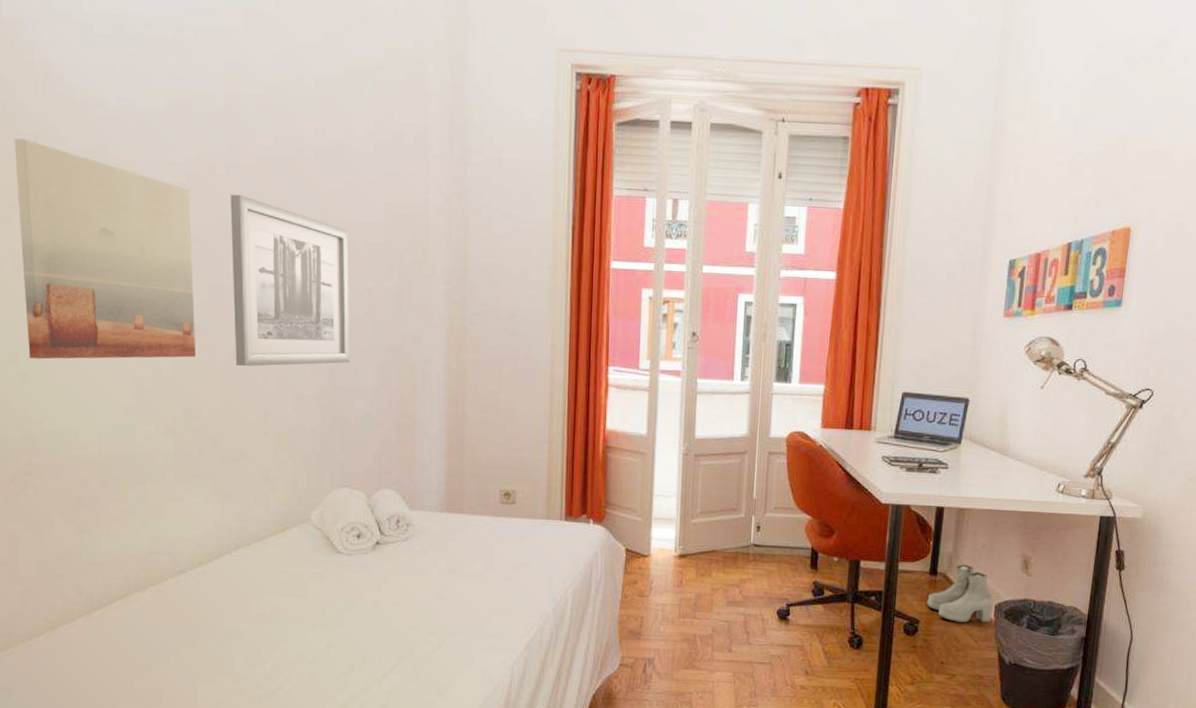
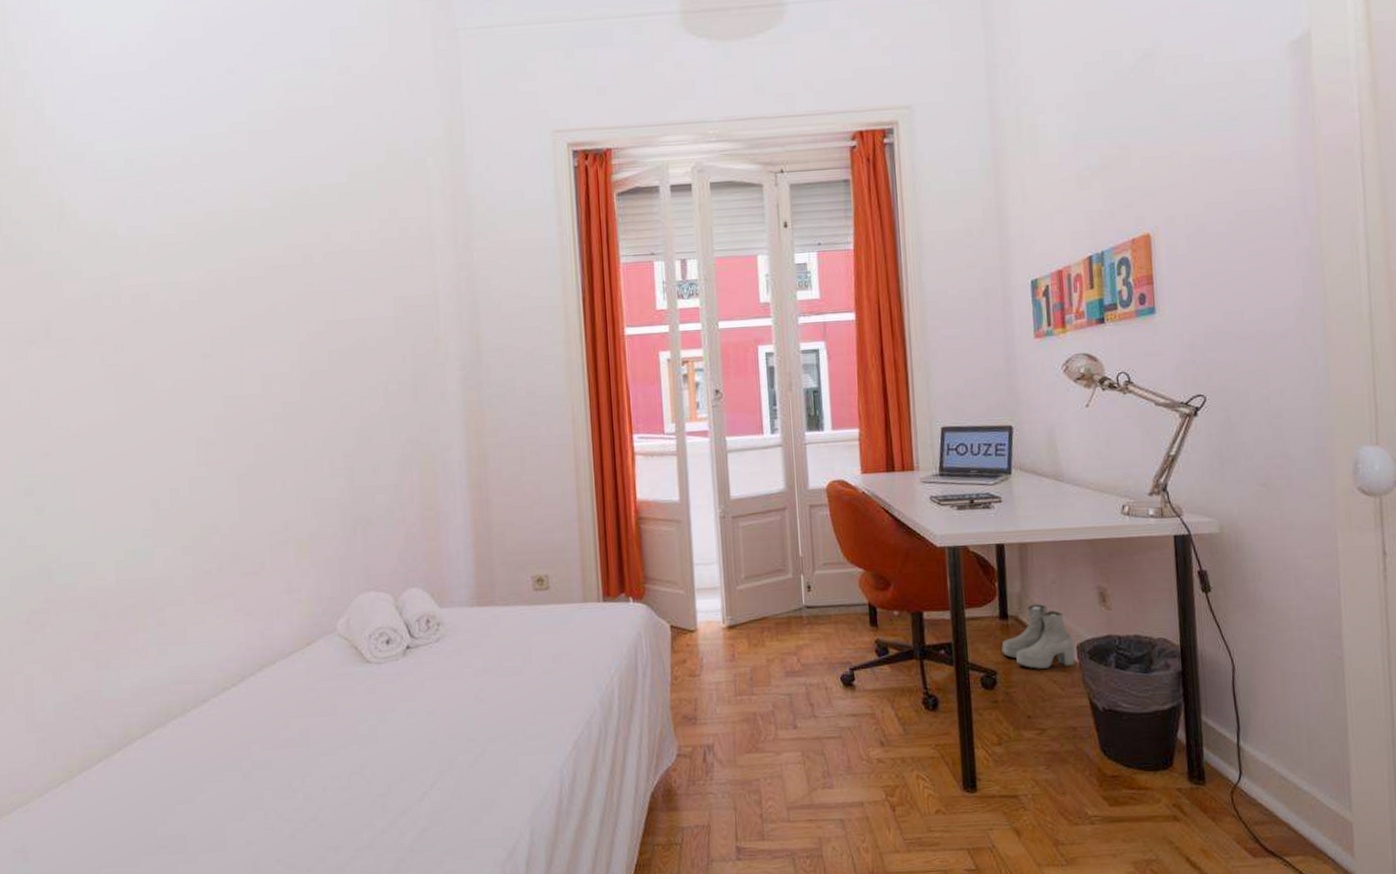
wall art: present [14,139,196,360] -> none [30,276,212,492]
wall art: present [230,194,350,367] -> none [241,305,369,476]

